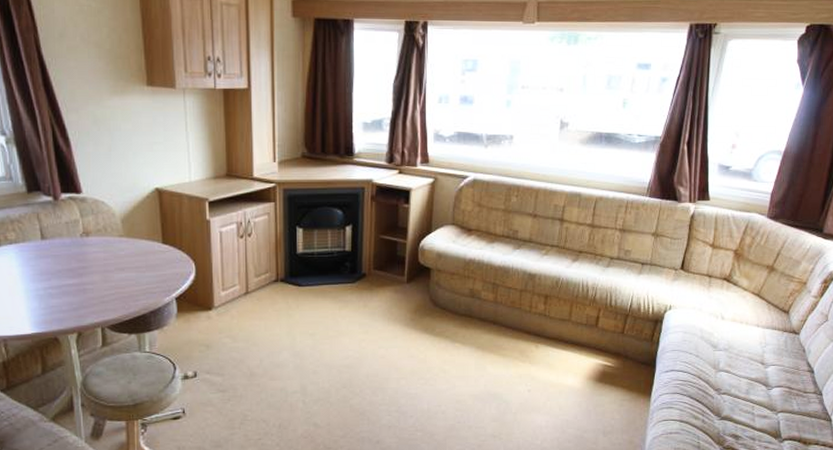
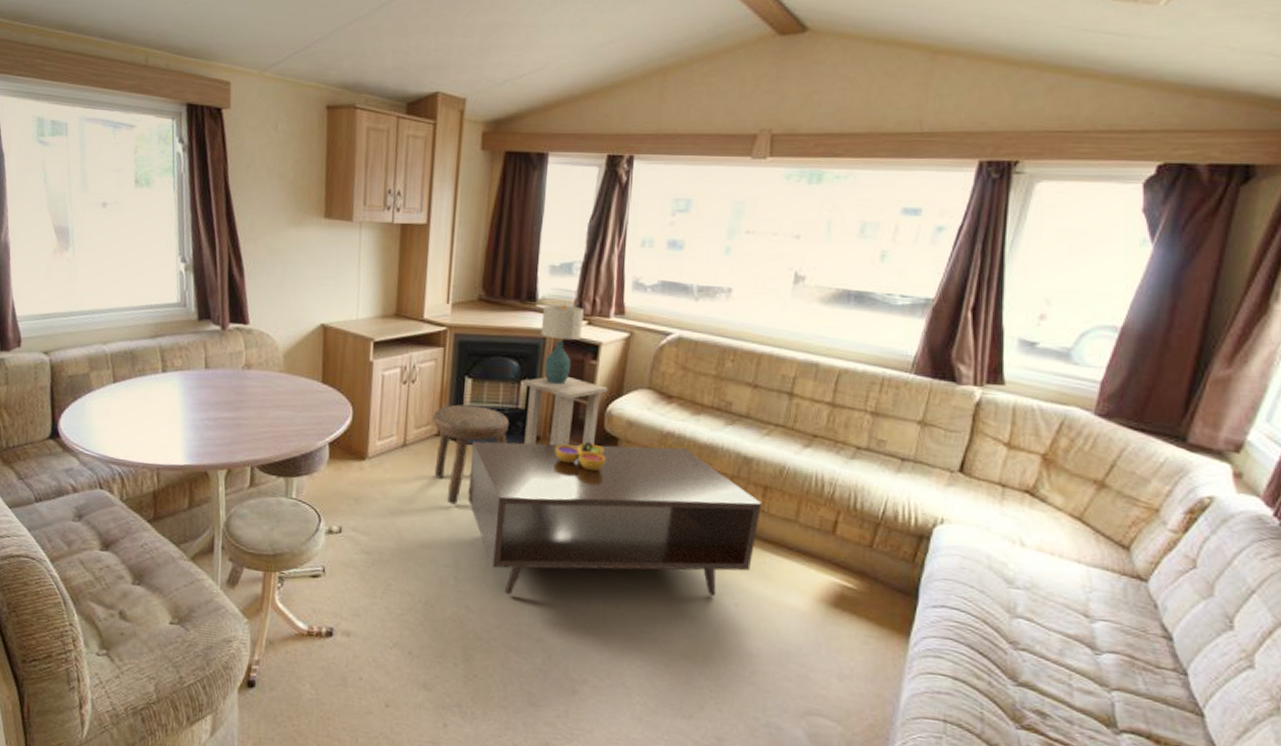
stool: none [269,252,339,340] -> present [431,404,510,505]
coffee table: none [307,272,544,409] -> present [467,441,761,596]
side table: none [347,220,420,282] -> present [523,377,608,446]
table lamp: none [359,157,395,228] -> present [540,304,584,385]
decorative bowl: none [380,274,421,298] -> present [555,442,605,472]

